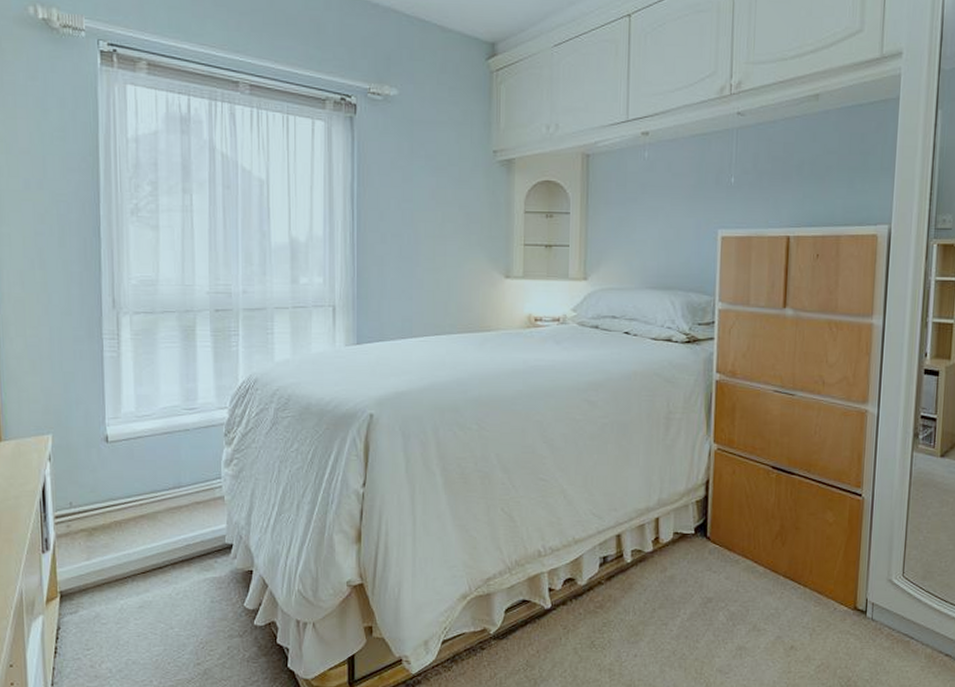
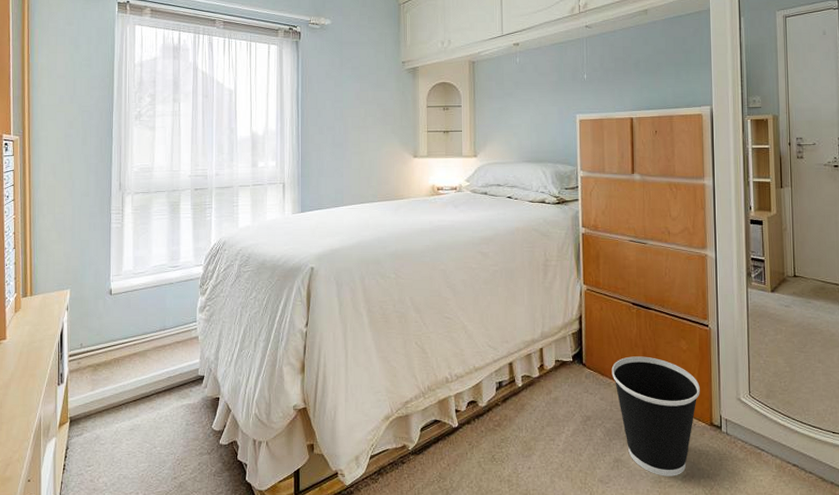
wastebasket: none [741,529,845,666] -> present [611,356,700,476]

